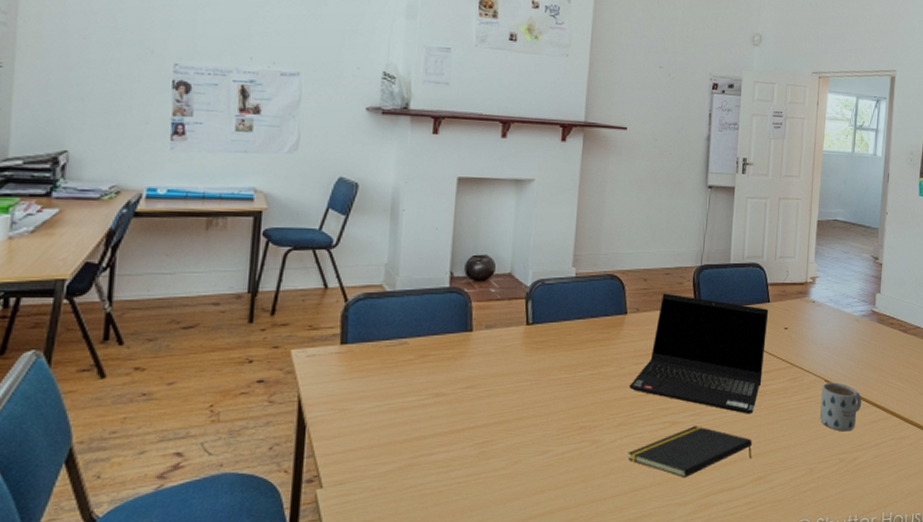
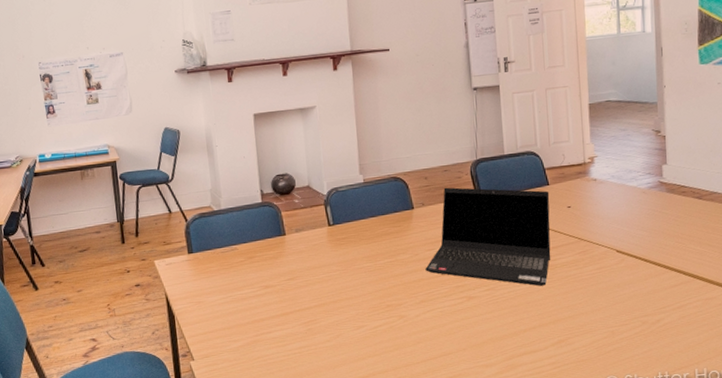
notepad: present [628,426,752,479] -> none [432,299,551,344]
mug: present [820,382,862,432] -> none [614,251,660,297]

